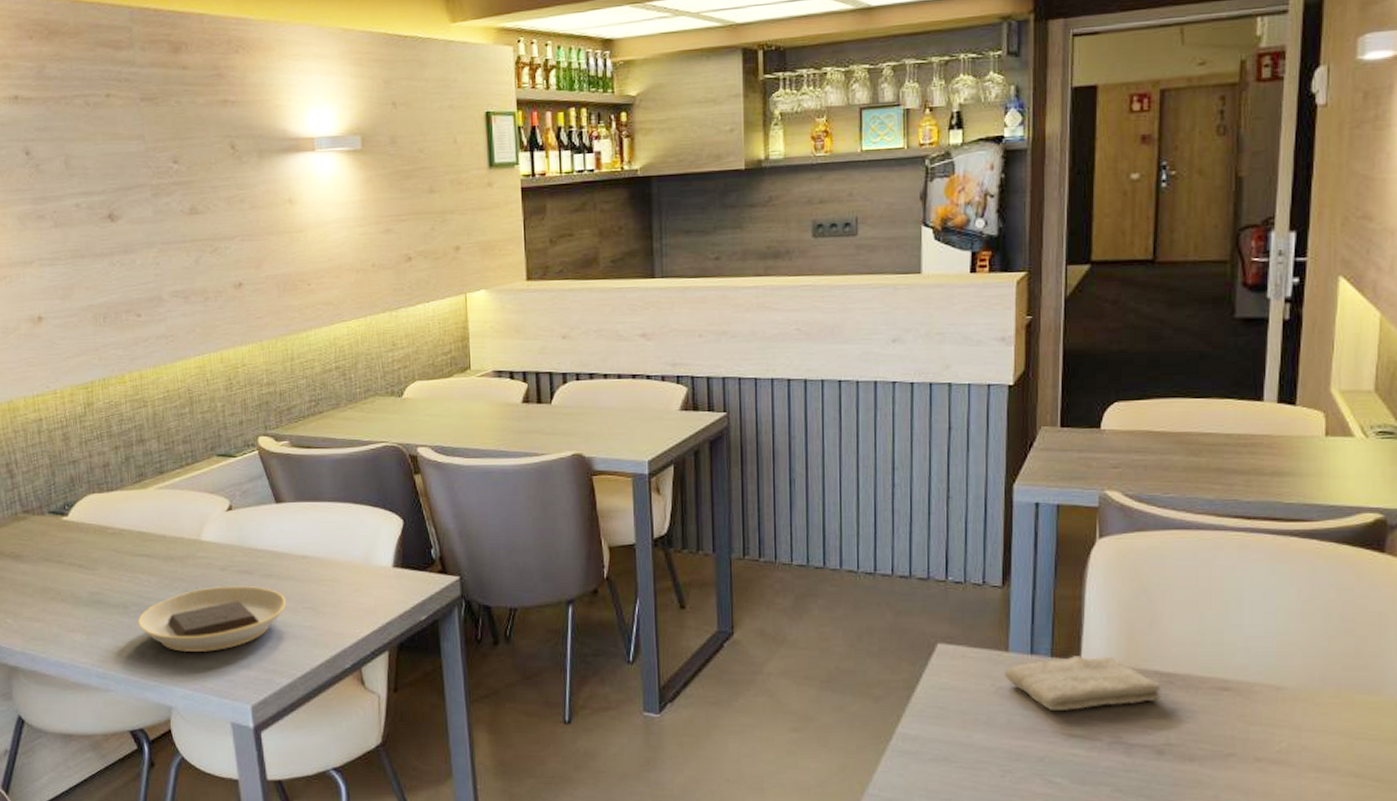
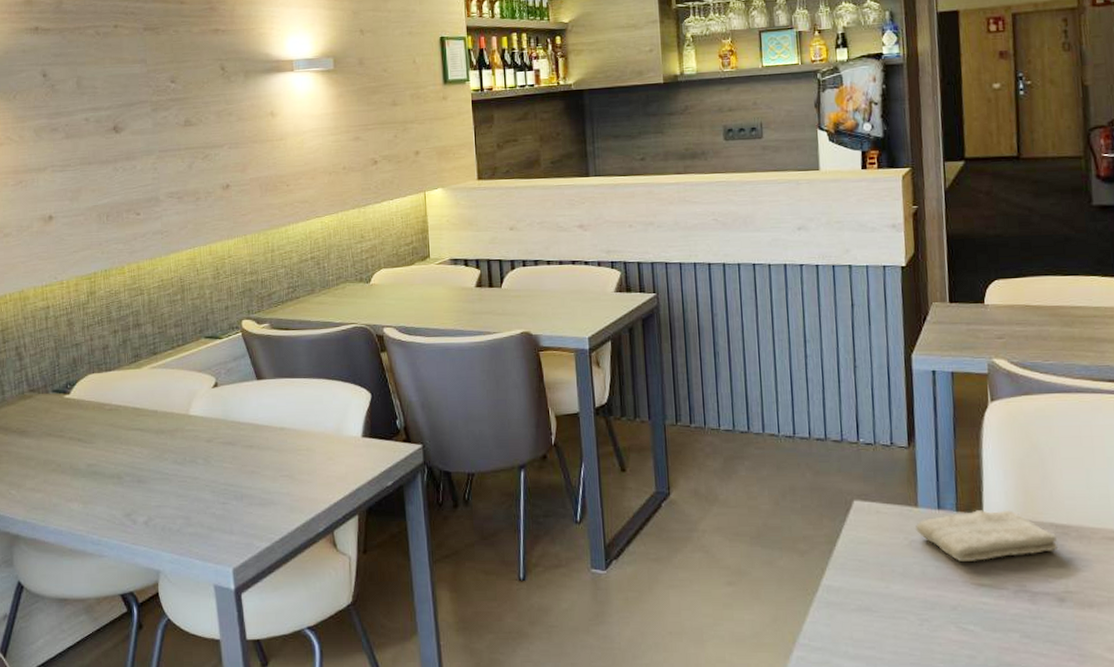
plate: present [138,586,286,652] -> none [131,457,265,519]

